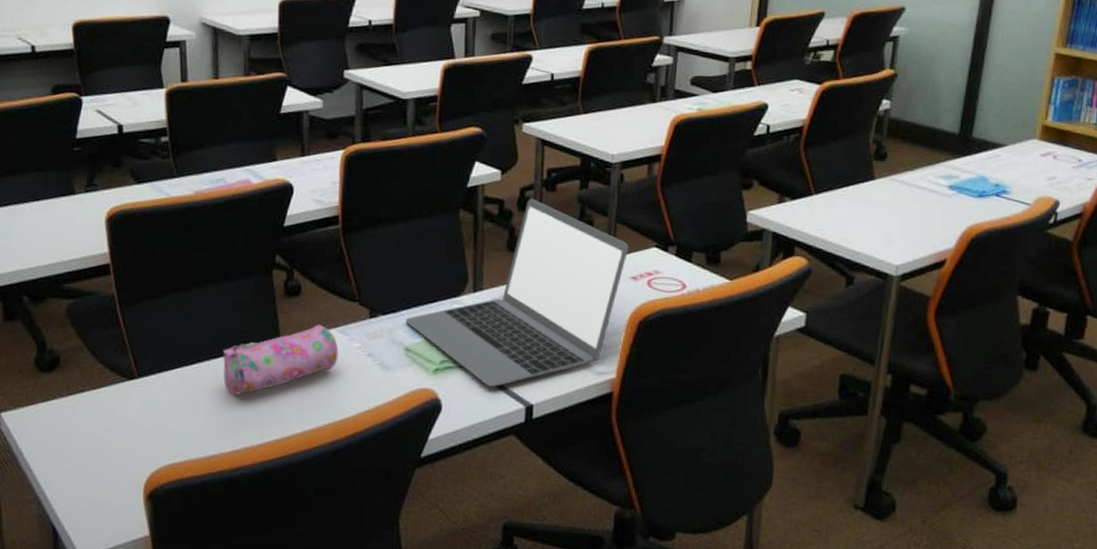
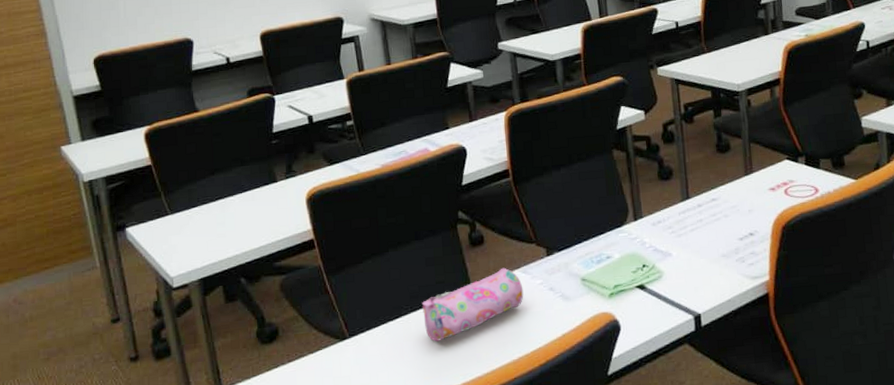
laptop: present [405,198,629,387] -> none [578,131,764,303]

